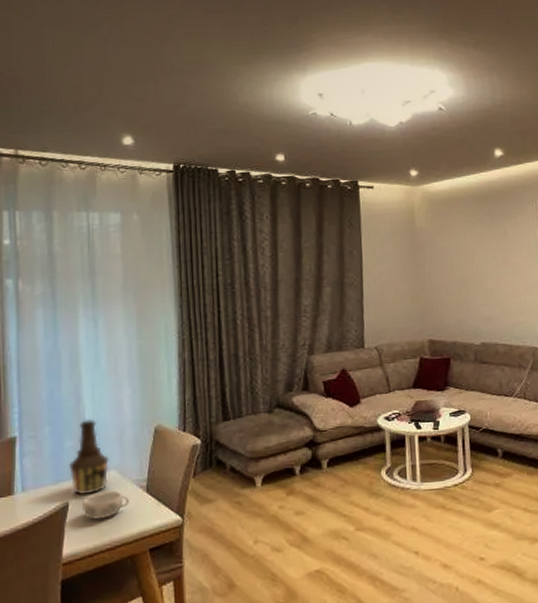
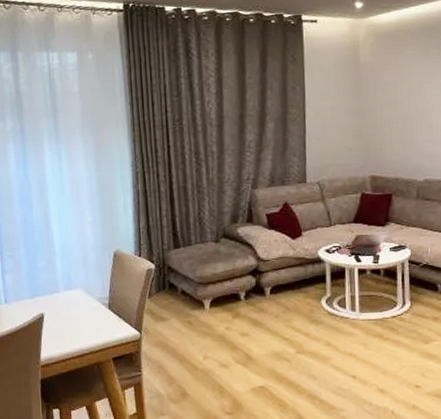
bottle: present [68,419,109,496] -> none [42,243,76,309]
decorative bowl: present [82,490,129,520] -> none [55,306,94,330]

